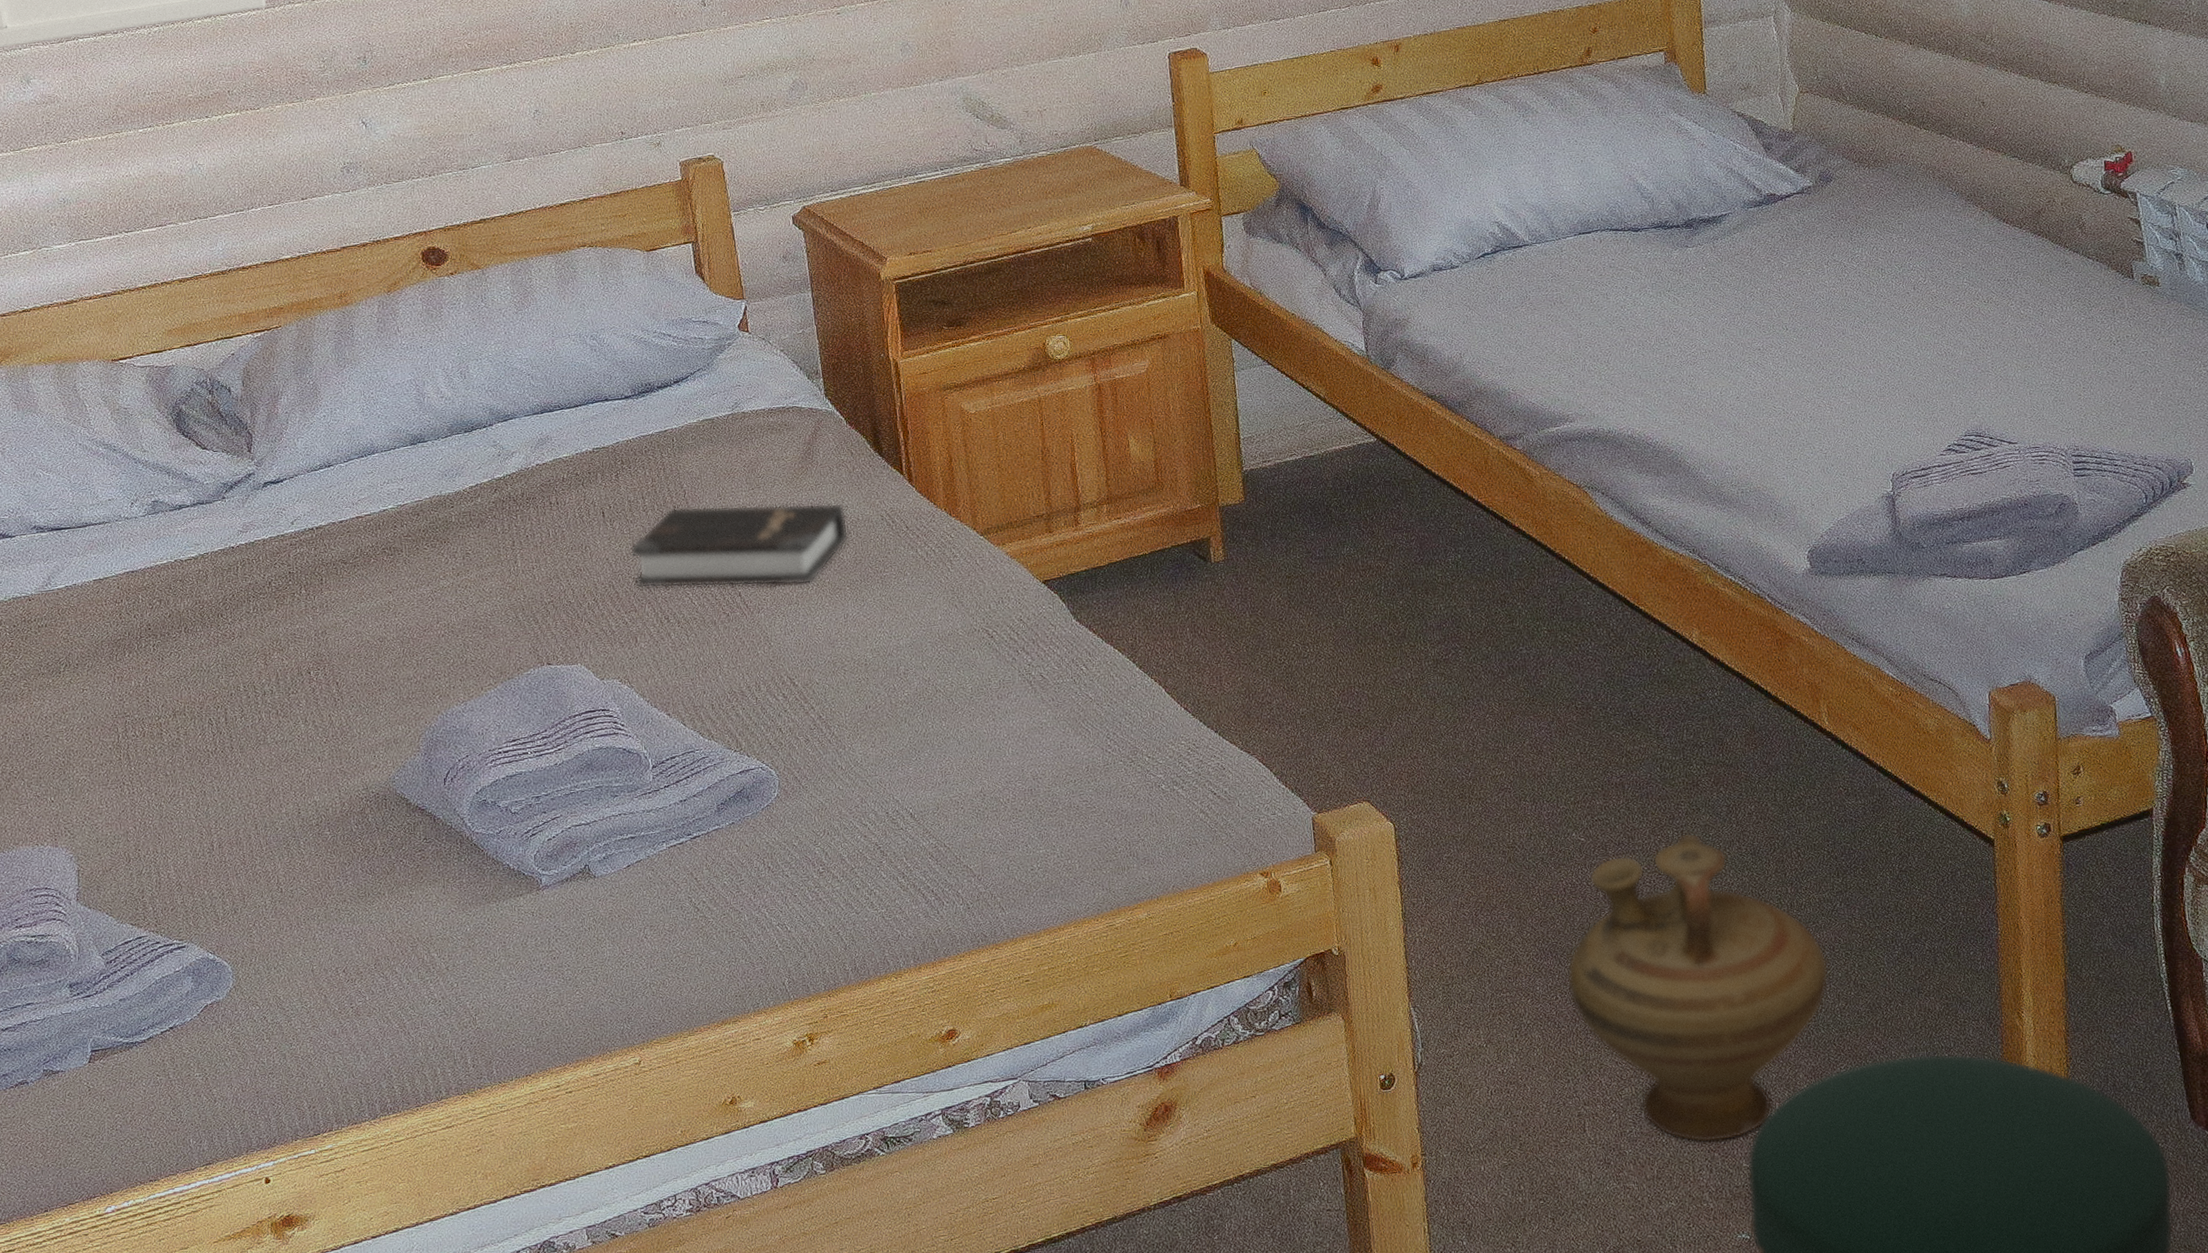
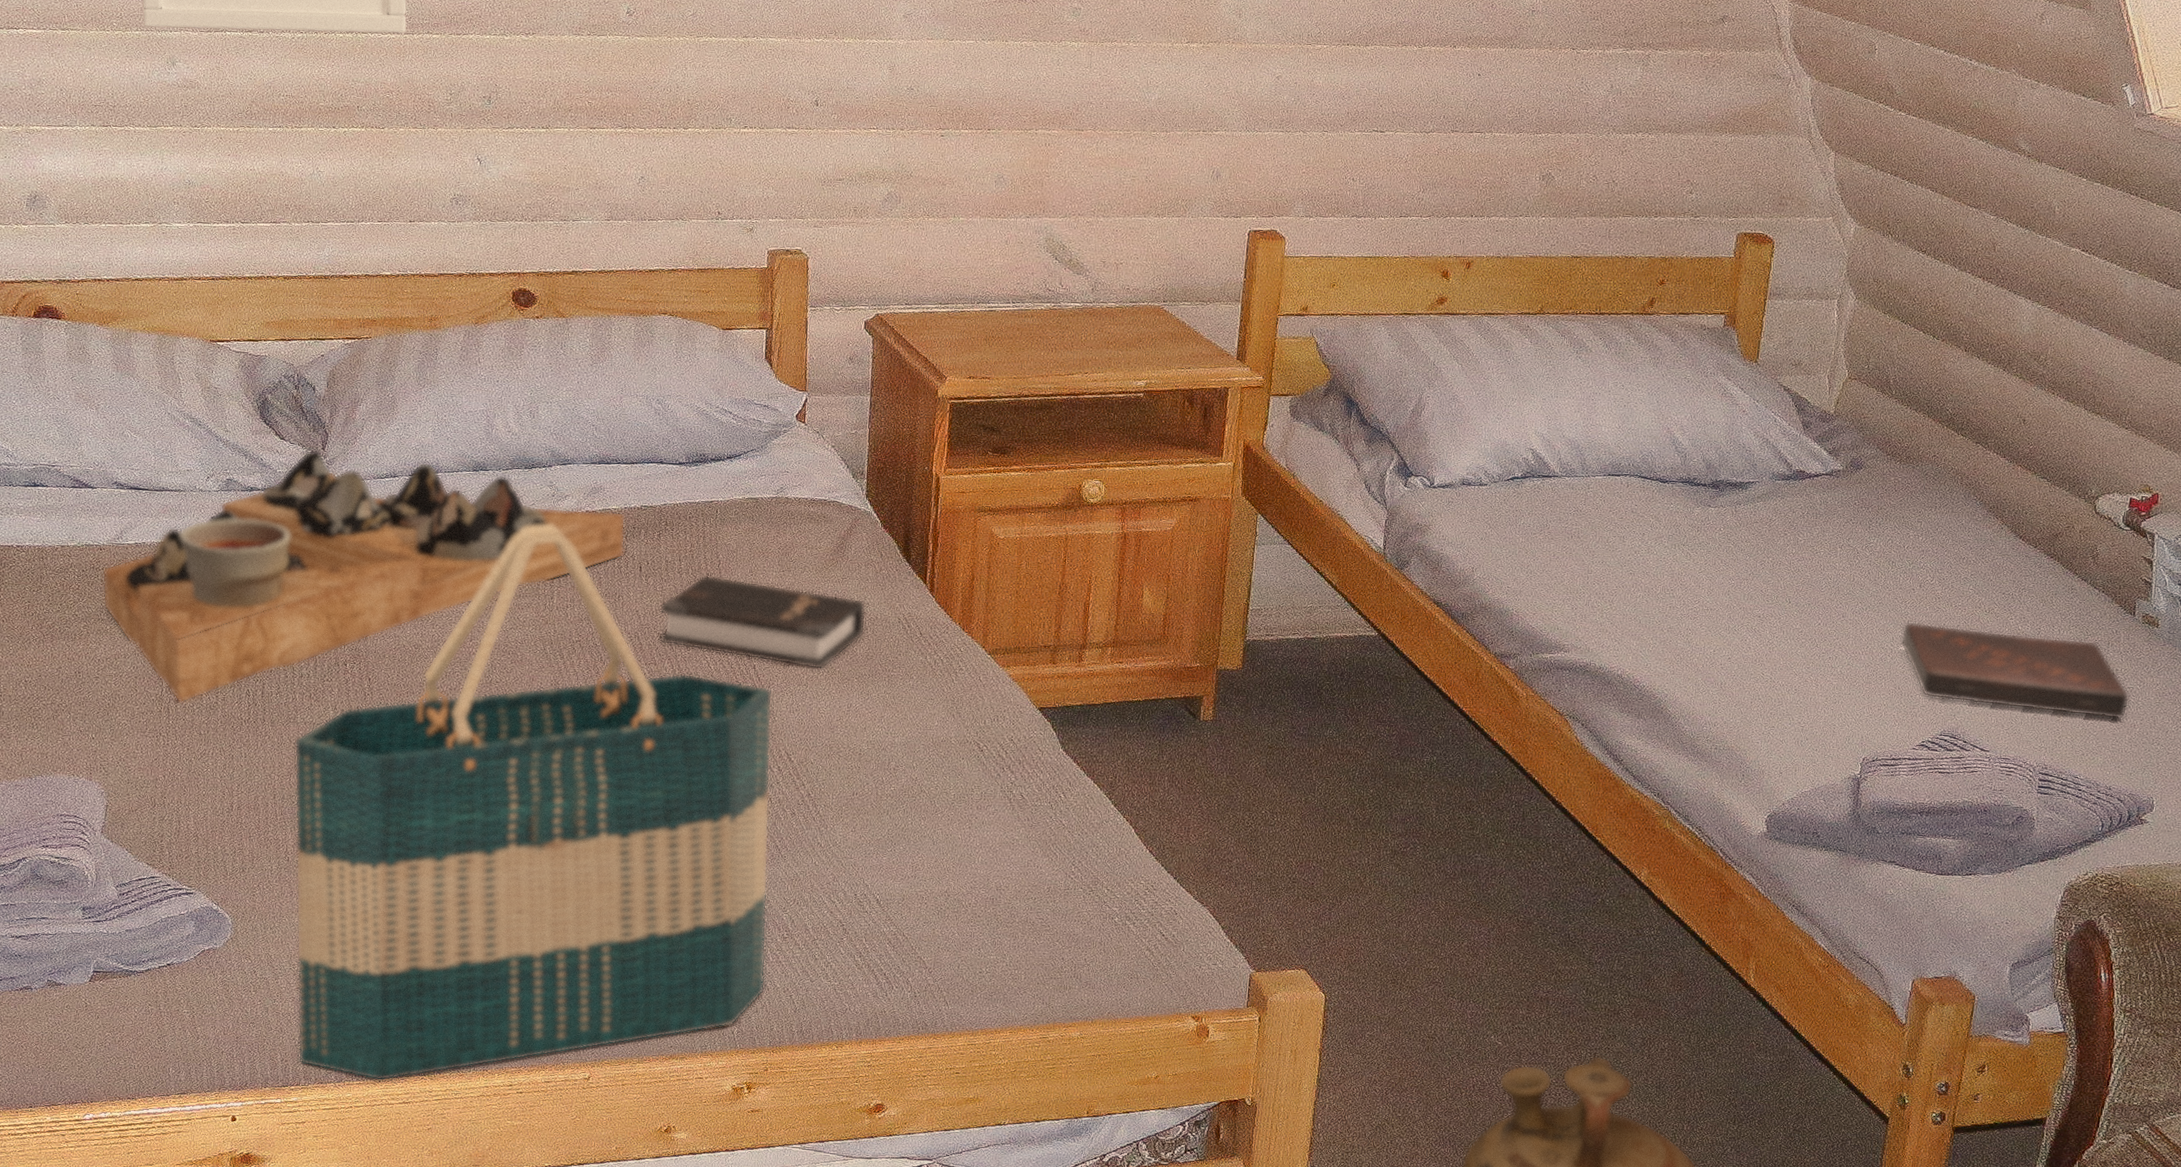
decorative tray: none [34,443,584,747] -> present [101,449,626,704]
tote bag: none [267,484,810,1110] -> present [294,523,773,1082]
book: none [1905,311,2147,400] -> present [1900,621,2130,720]

